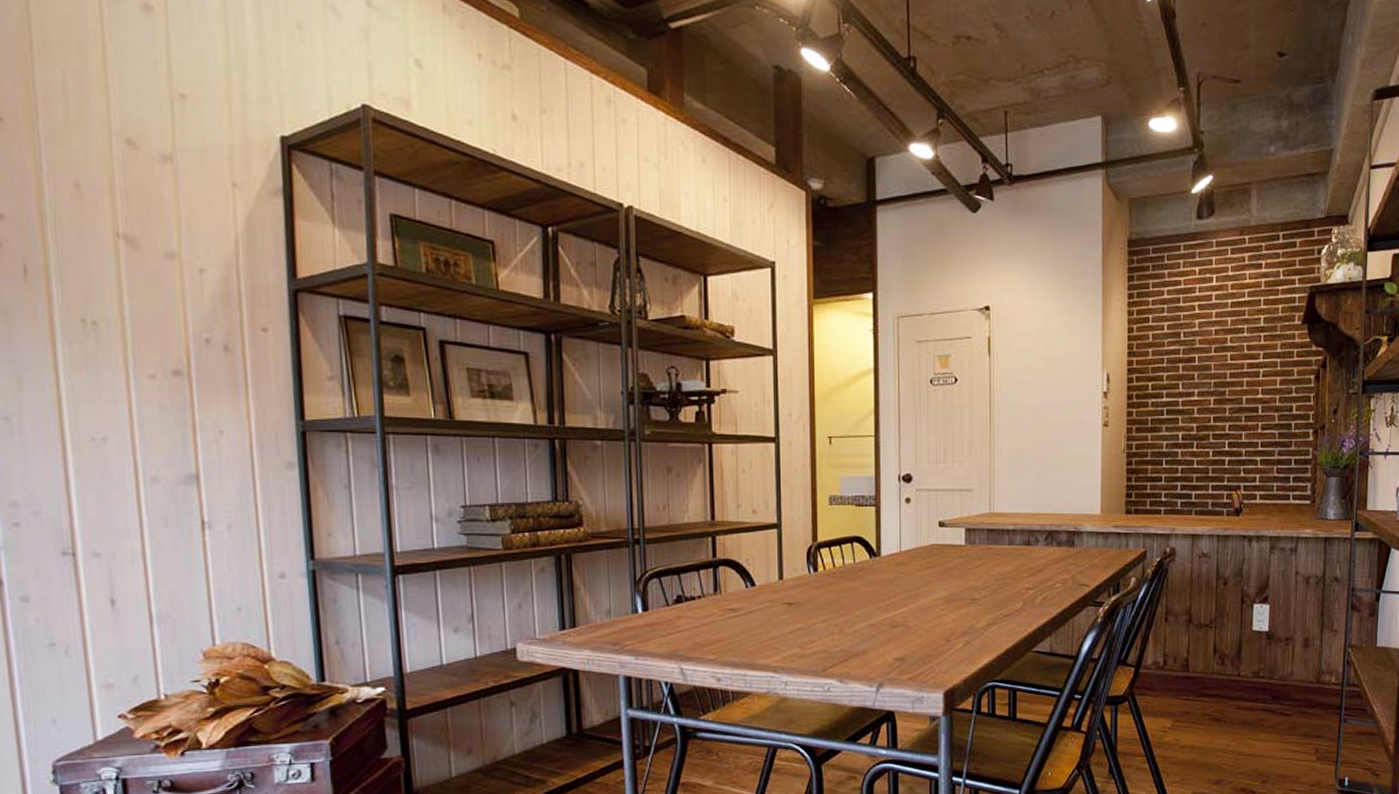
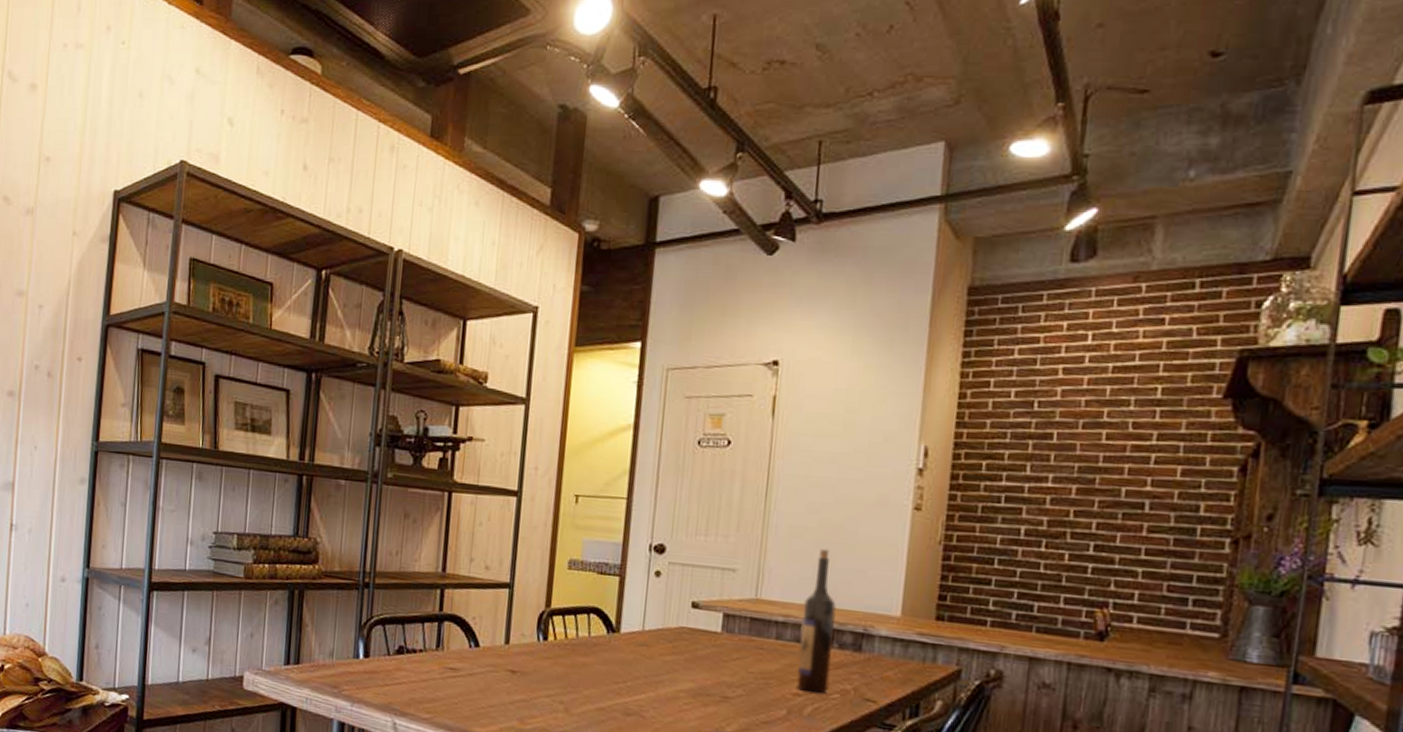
wine bottle: none [1026,465,1053,585] -> present [796,548,836,693]

